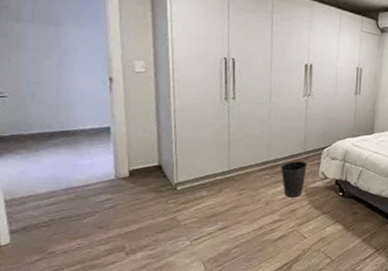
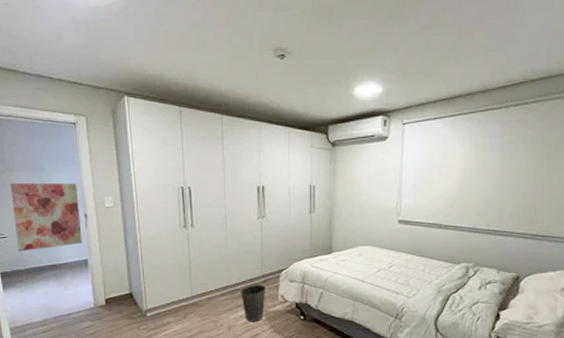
wall art: none [15,35,105,114] -> present [10,184,82,252]

